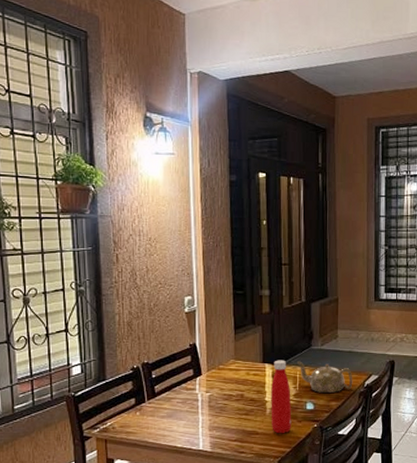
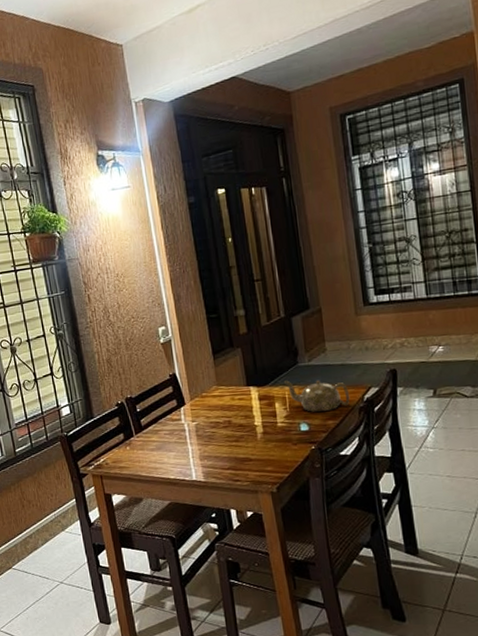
bottle: present [271,360,292,434] -> none [259,381,287,459]

